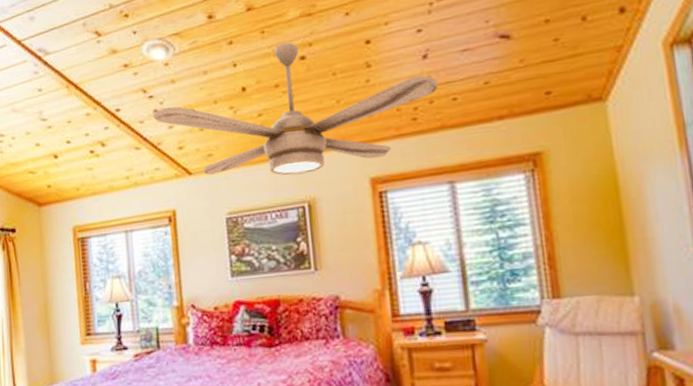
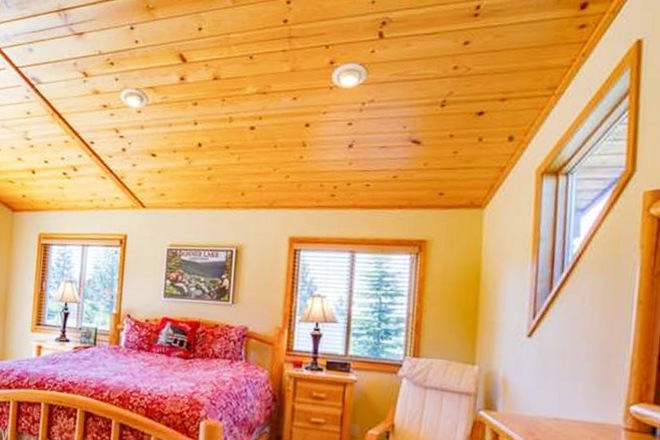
ceiling fan: present [153,42,438,176] -> none [120,112,357,224]

